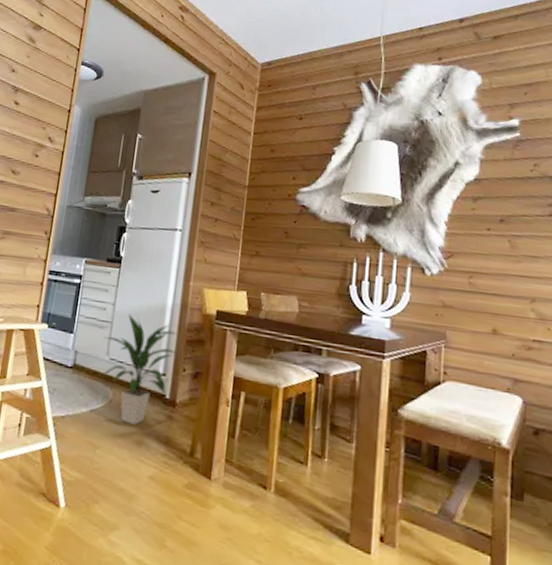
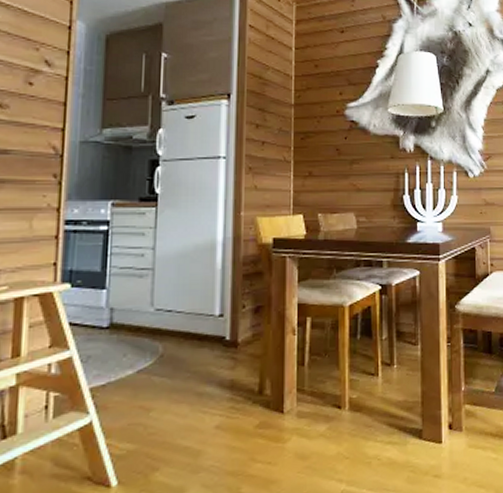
indoor plant: present [101,313,178,425] -> none [144,256,234,376]

